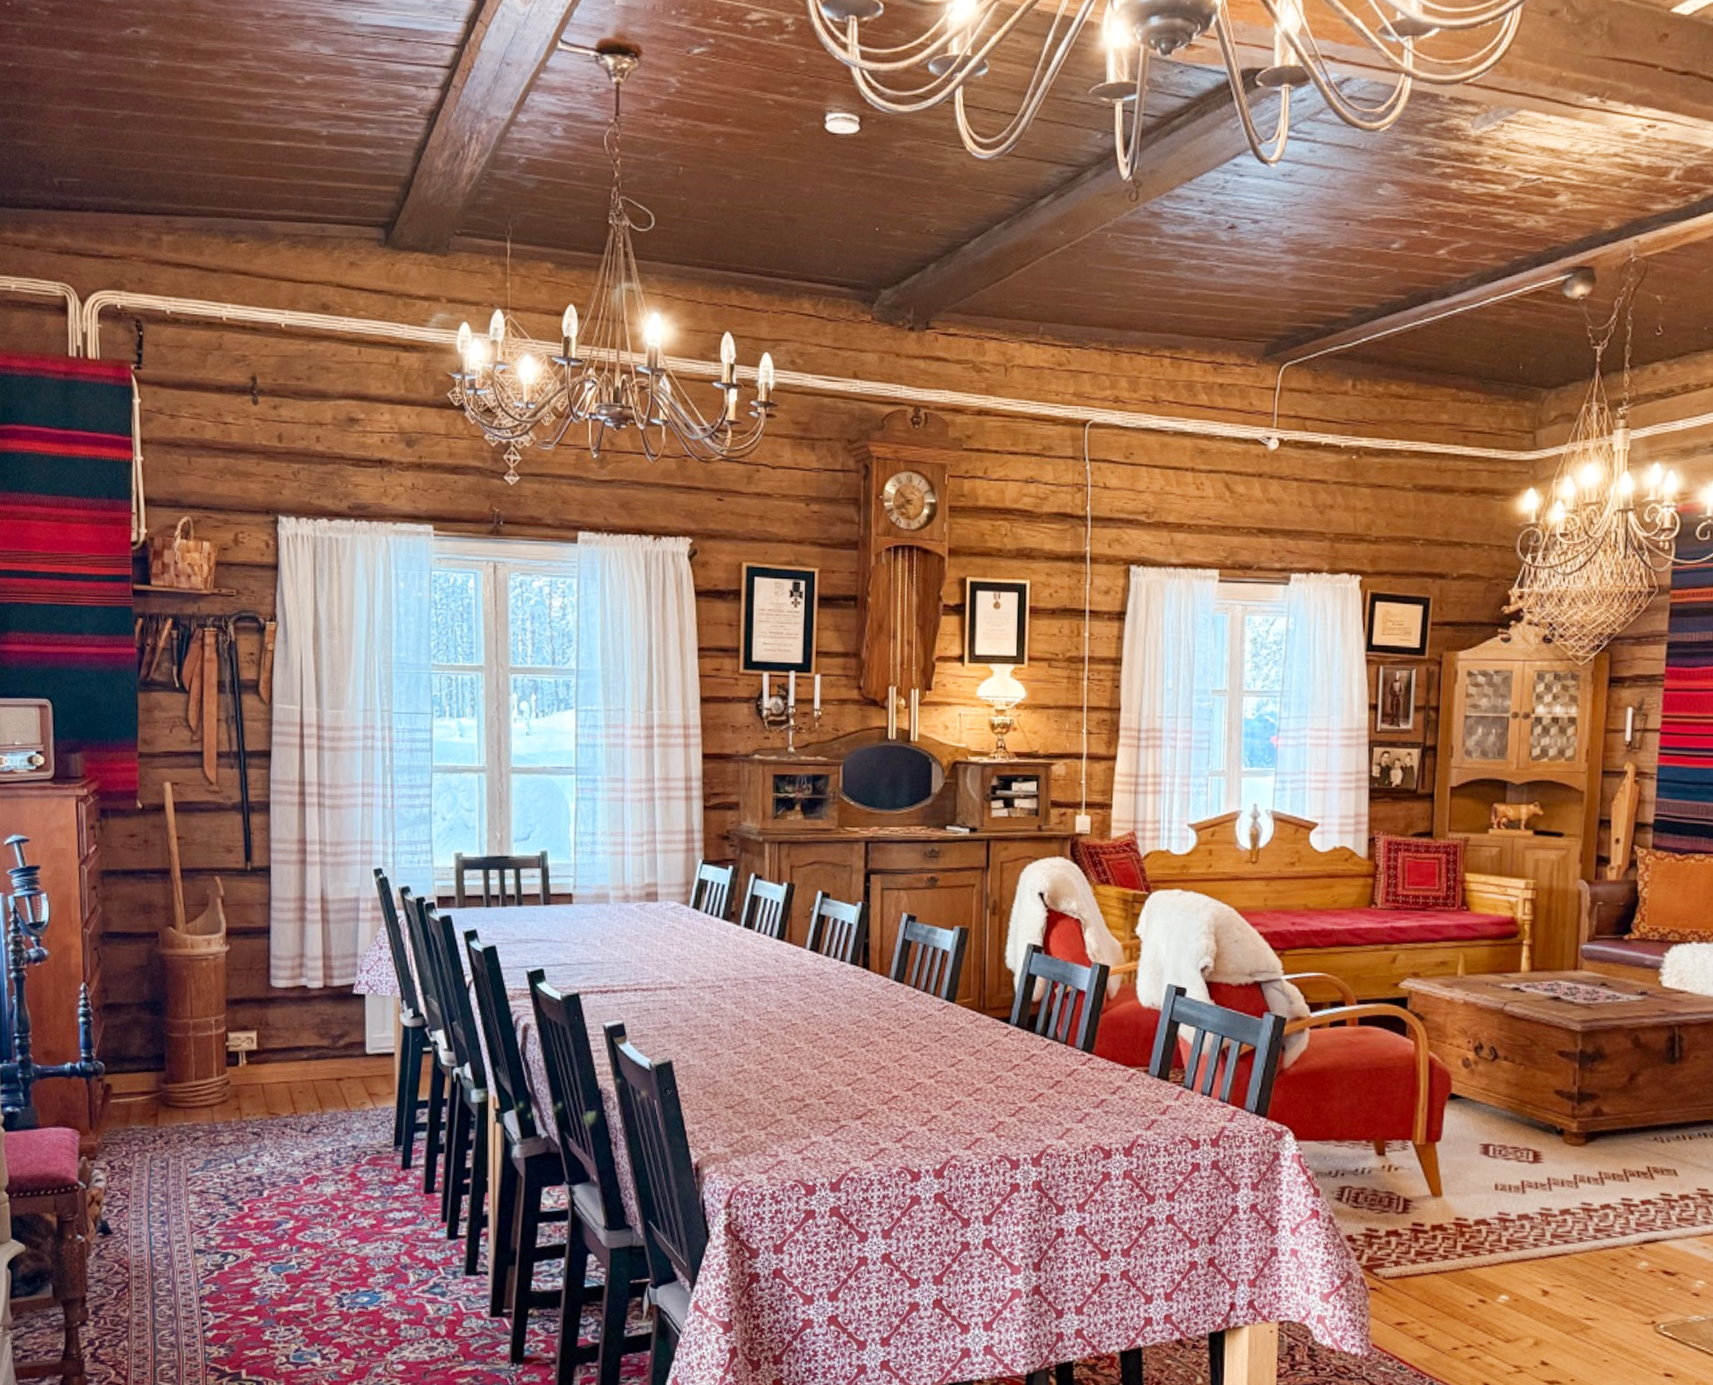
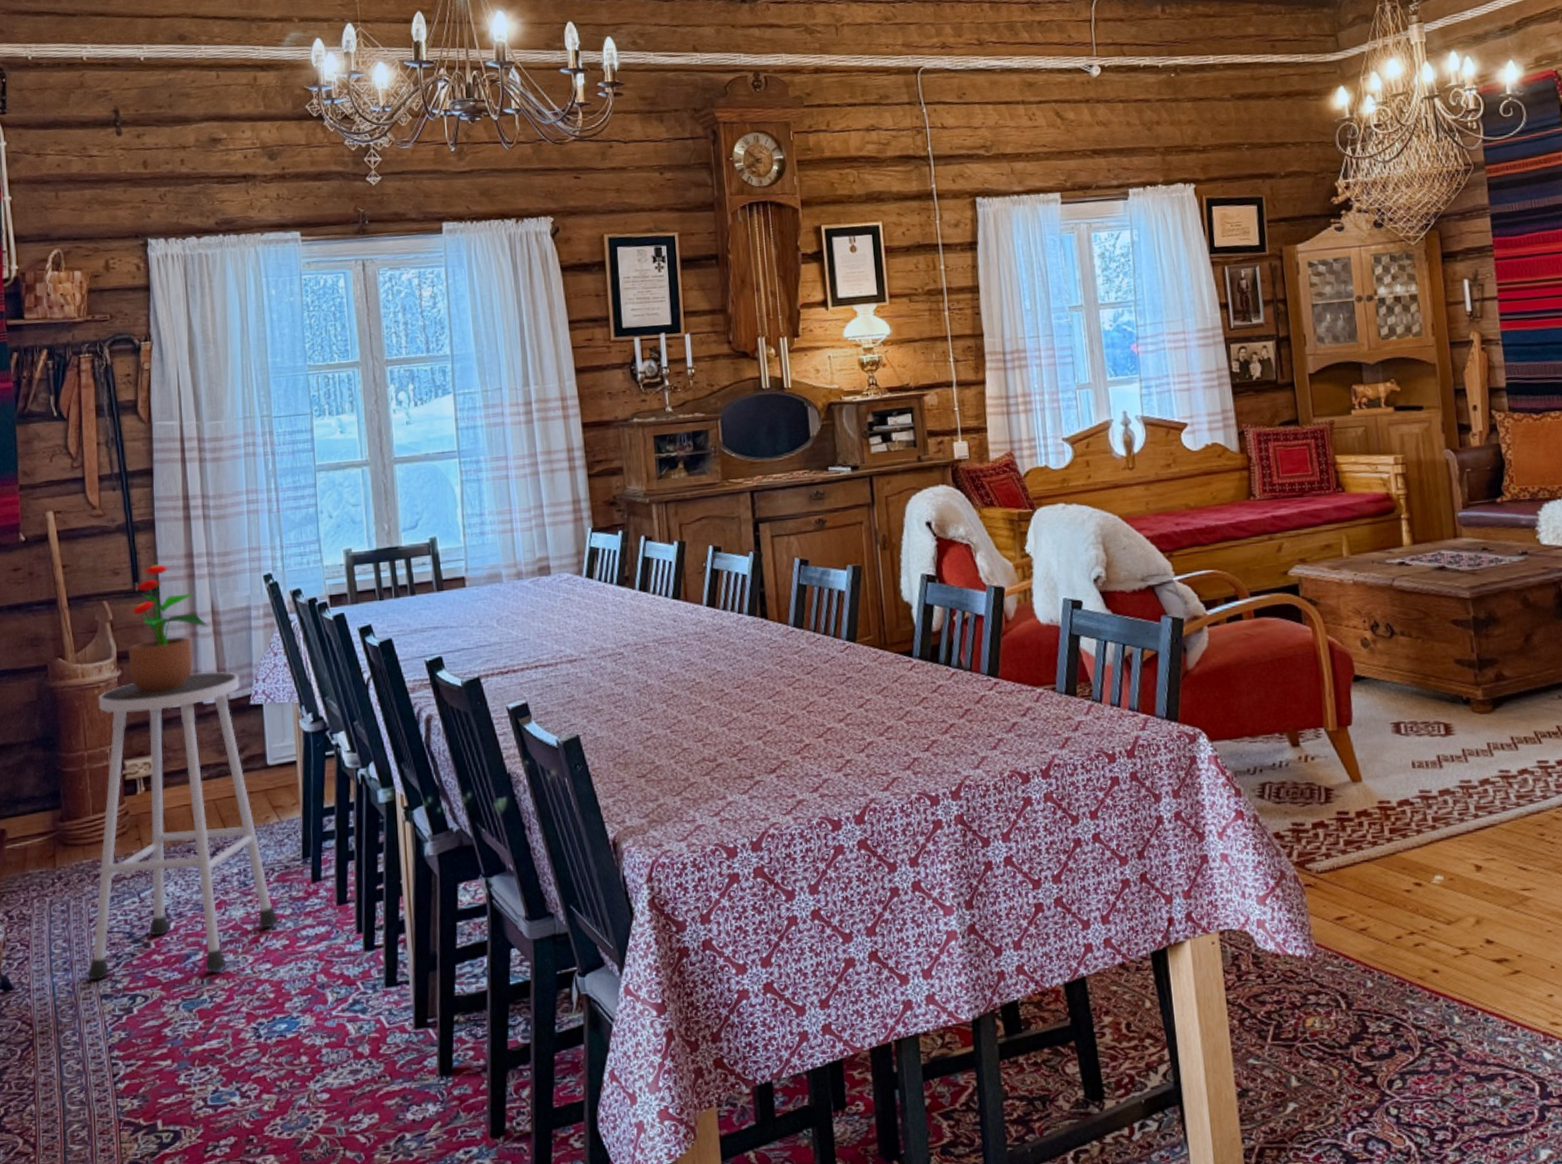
stool: none [183,956,367,1241] -> present [87,672,278,980]
potted flower: none [237,846,316,971] -> present [128,564,208,693]

